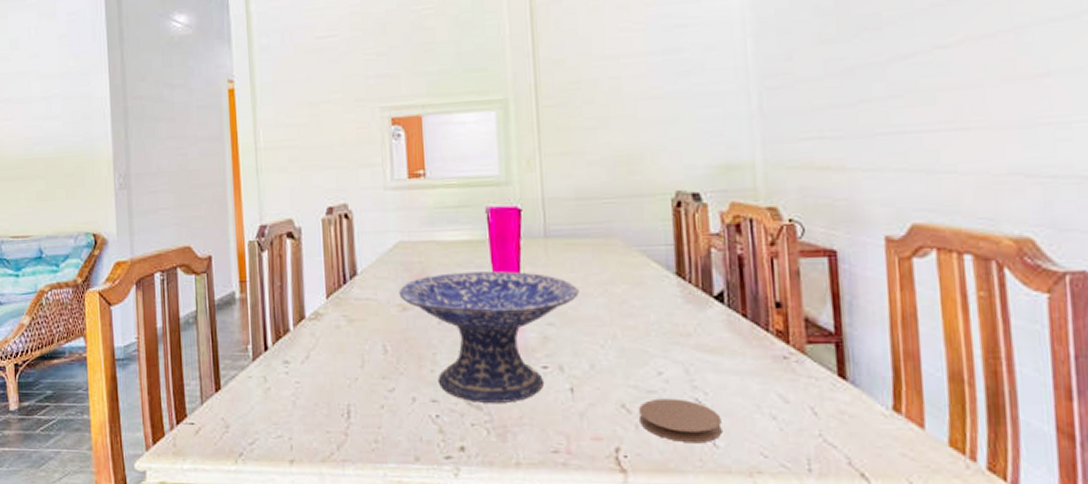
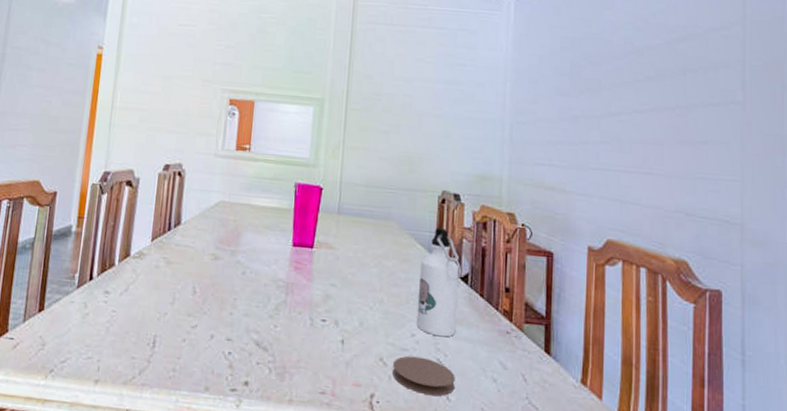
decorative bowl: present [398,271,579,403] -> none [213,232,359,348]
water bottle: none [659,238,716,372] -> present [417,228,461,337]

